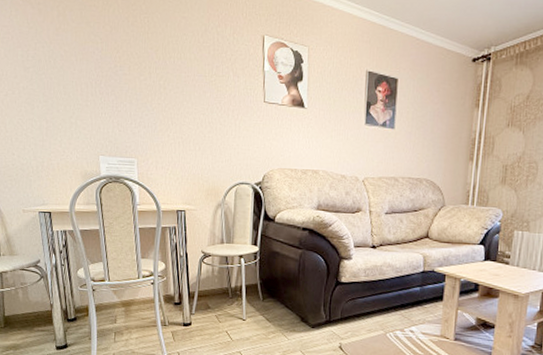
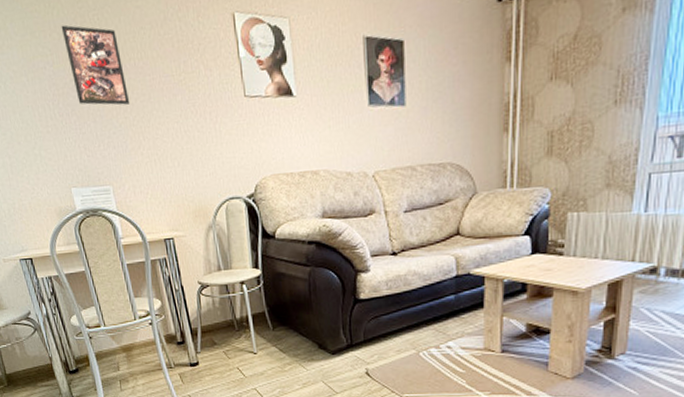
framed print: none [114,21,165,93] -> present [61,24,130,106]

